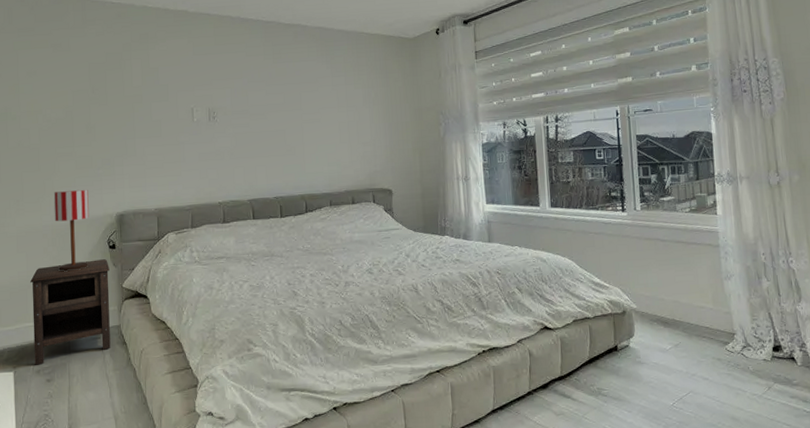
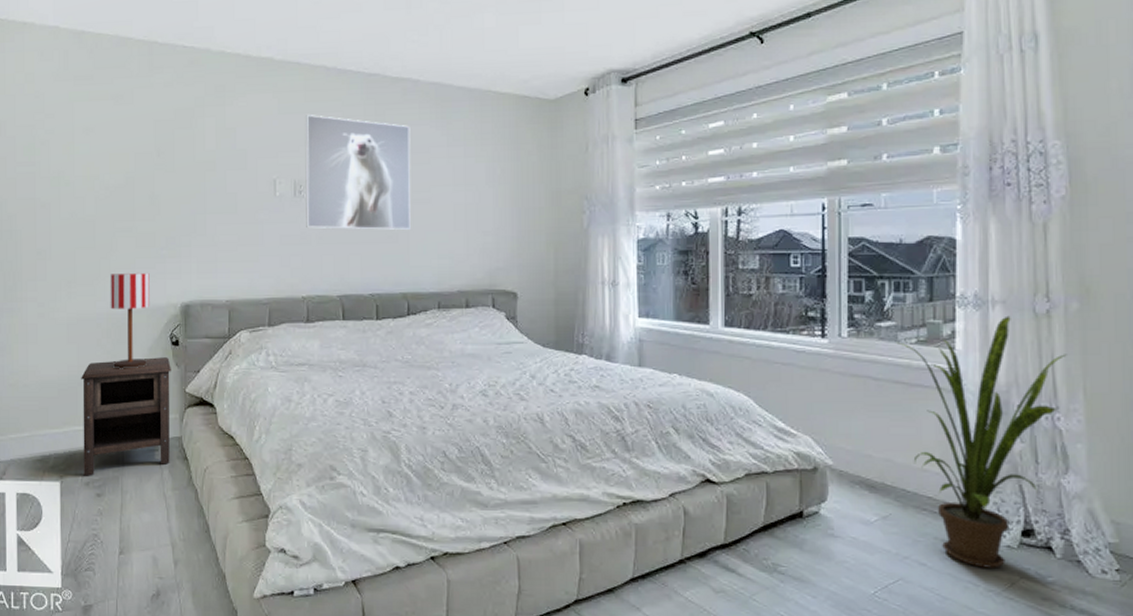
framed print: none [216,55,305,147] -> present [305,115,411,230]
house plant: none [674,187,794,378] -> present [895,315,1067,568]

